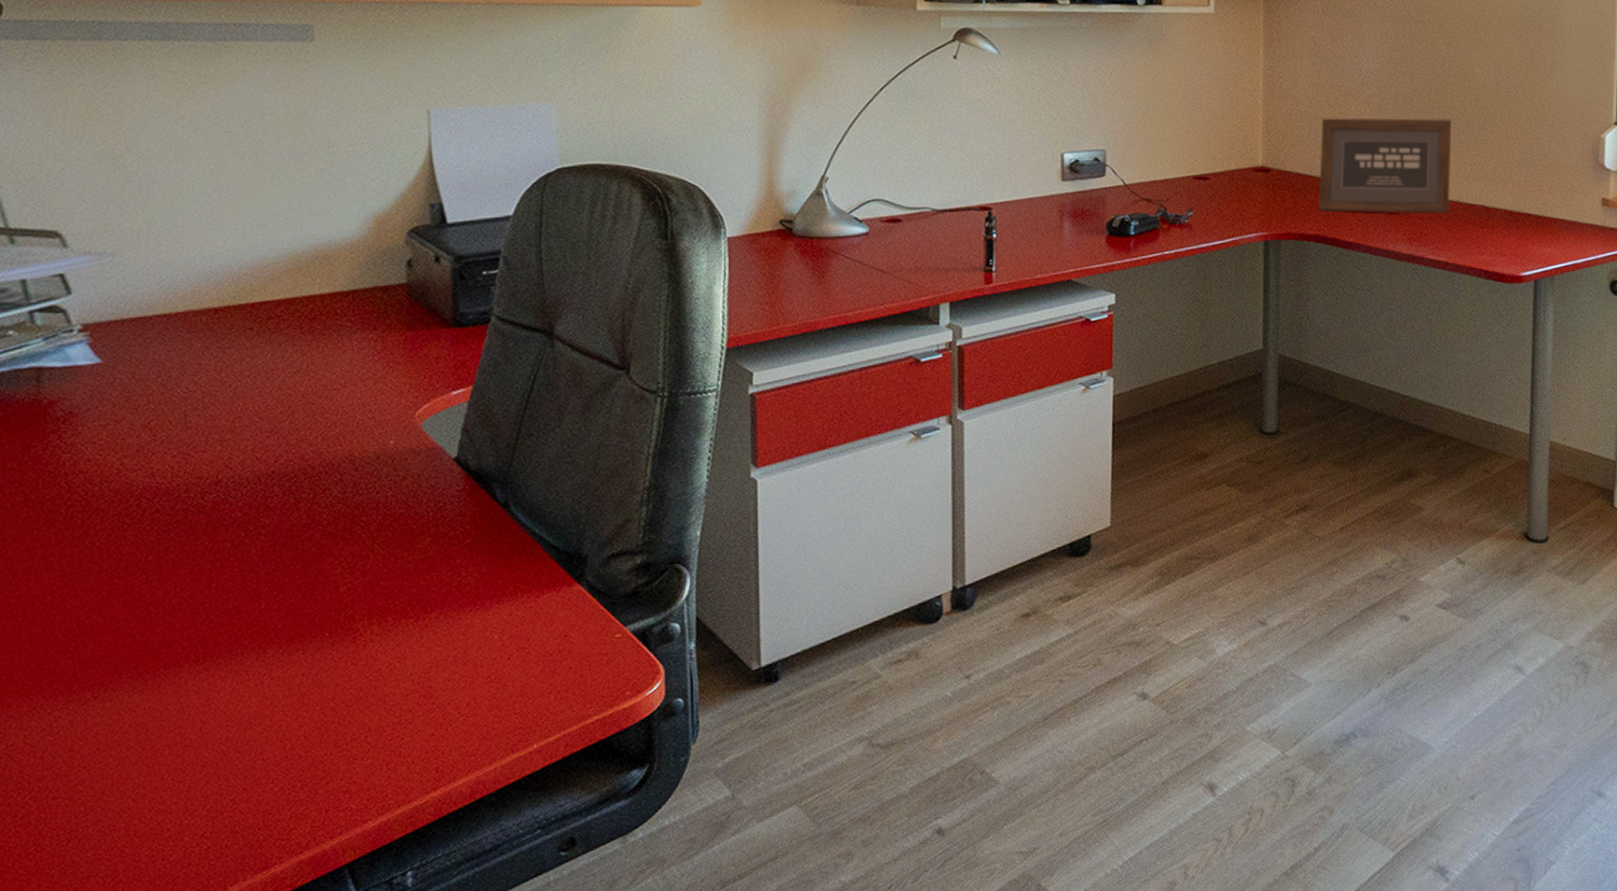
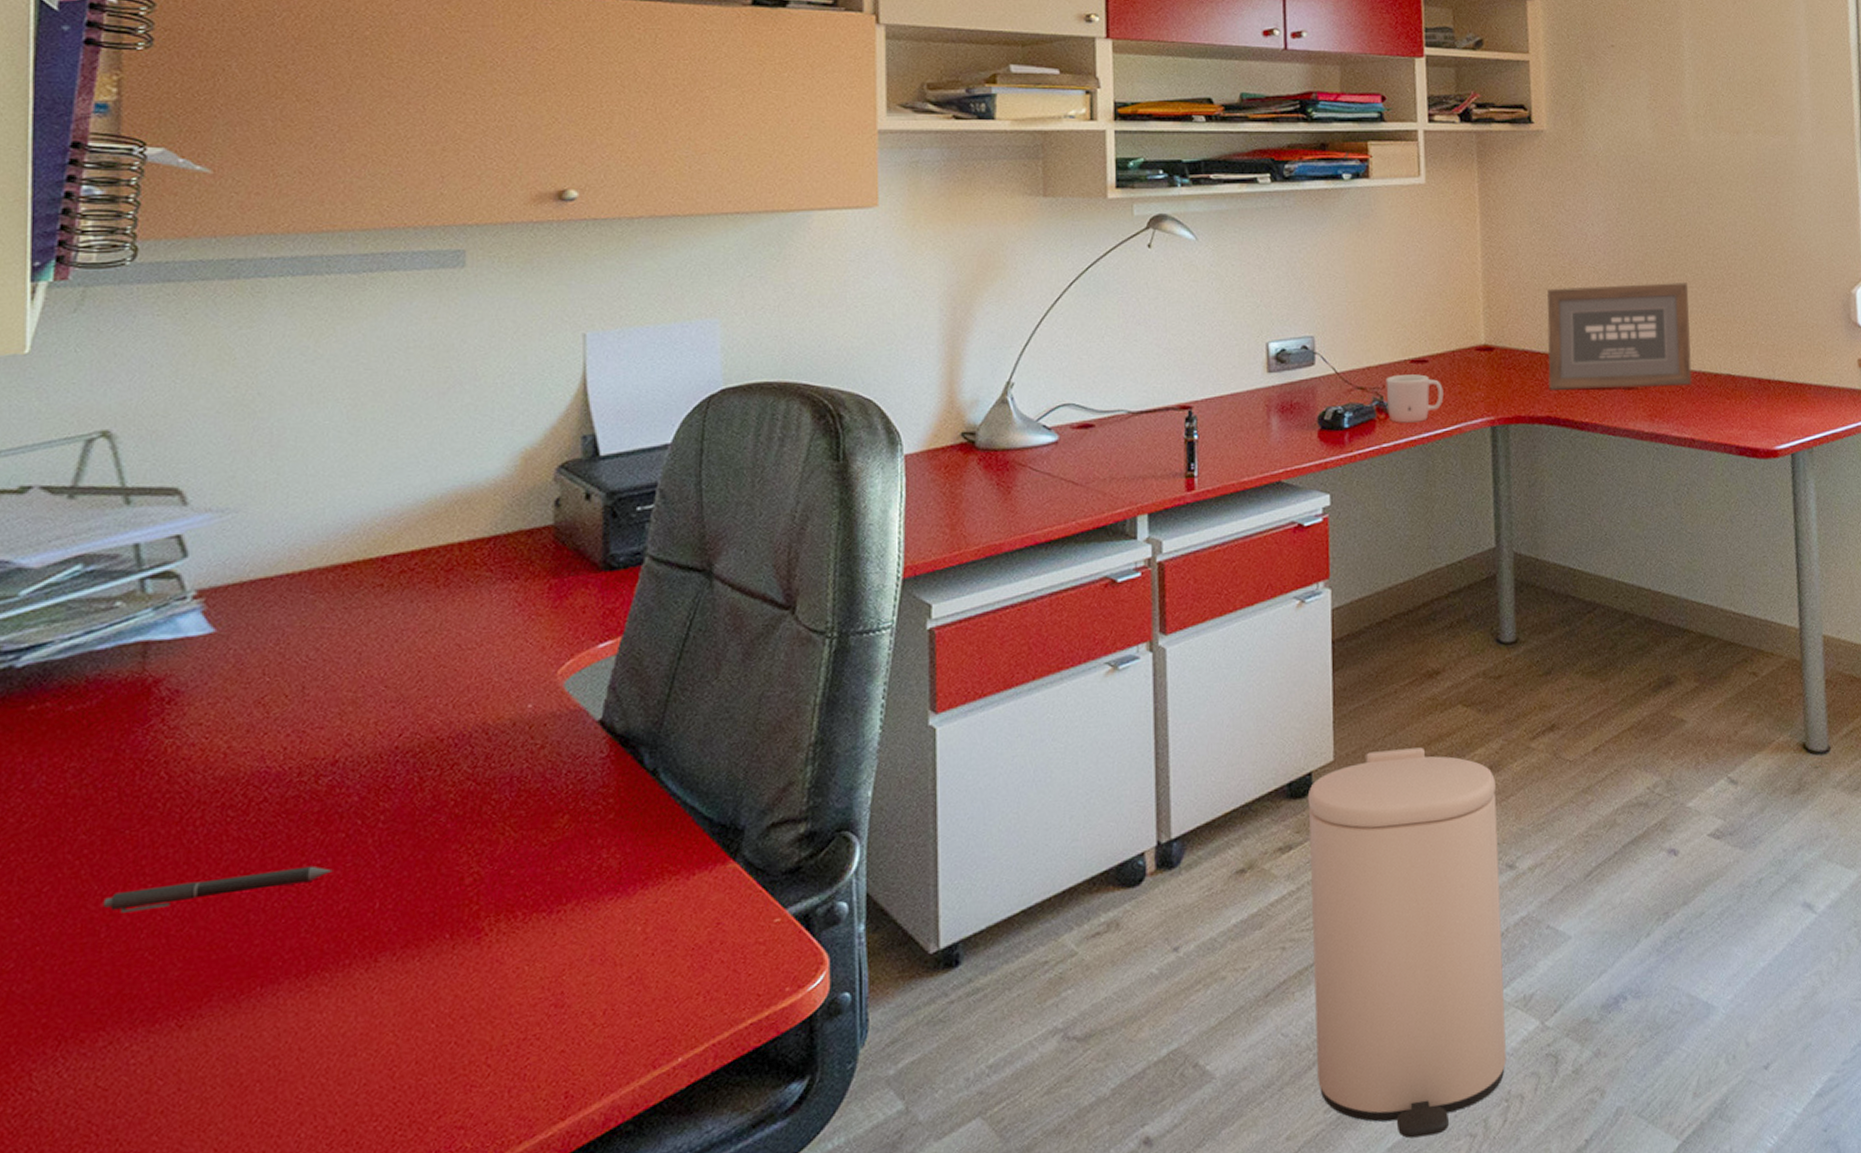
pen: none [18,569,222,601] -> present [103,866,333,913]
pedal bin: none [1086,519,1253,840] -> present [1307,747,1506,1139]
mug: none [1170,190,1222,235] -> present [1386,374,1444,424]

